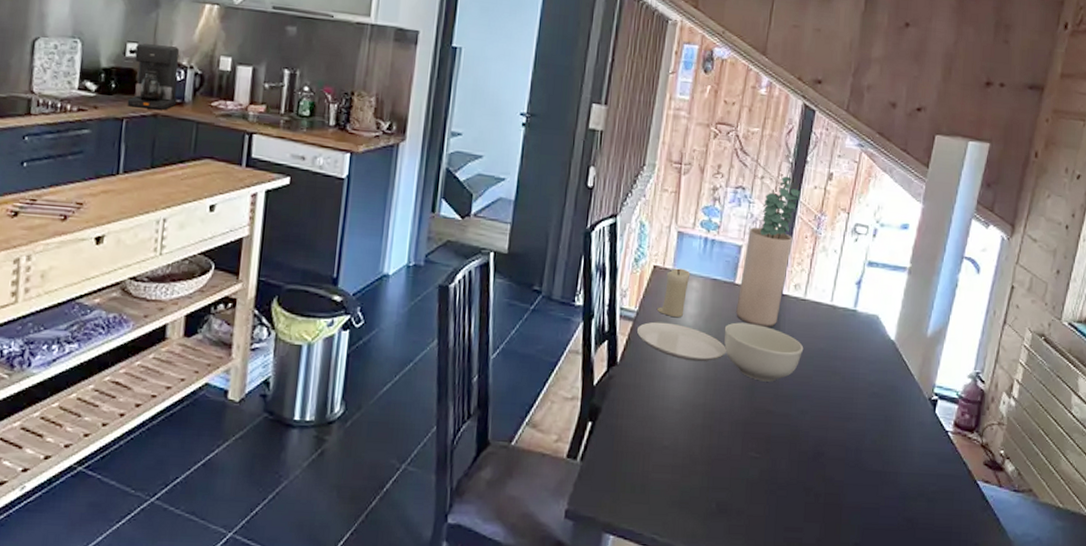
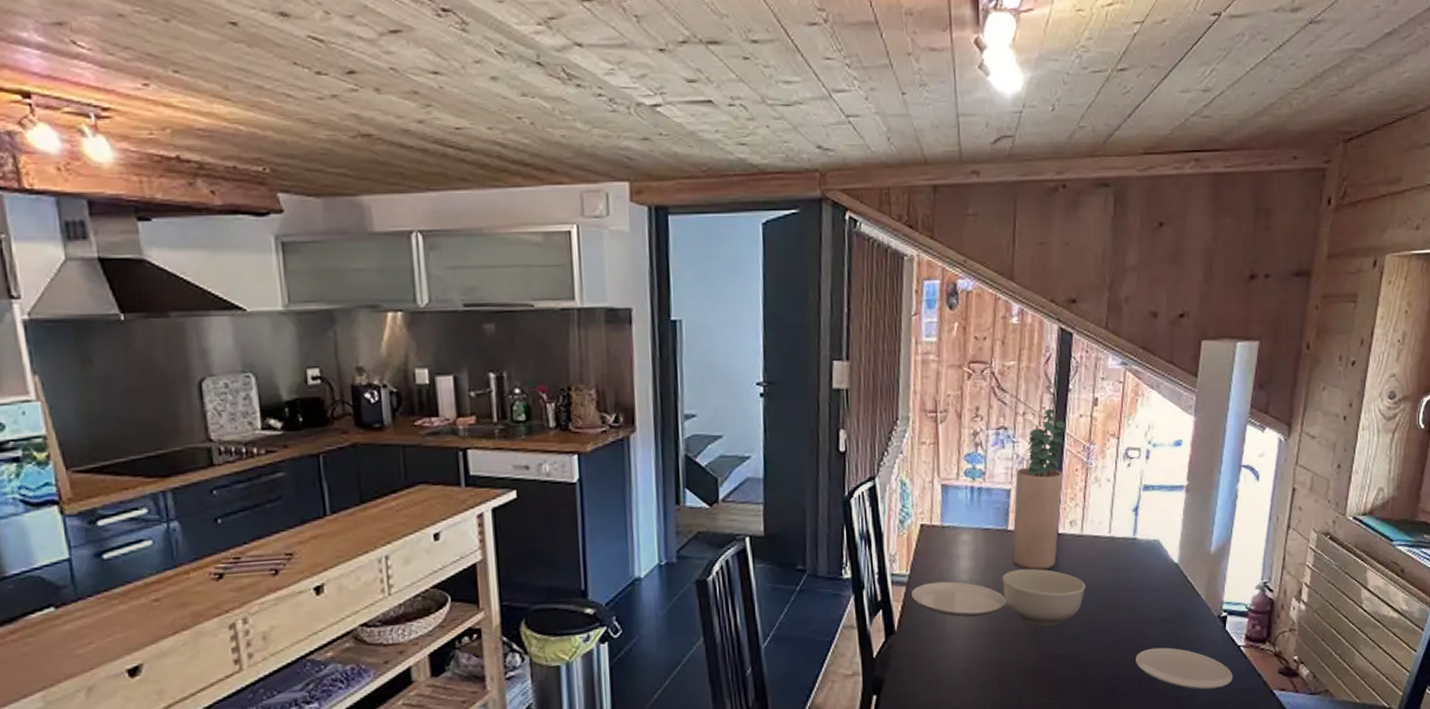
coffee maker: present [127,43,179,110] -> none [318,366,376,440]
candle: present [657,268,691,318] -> none [930,523,960,576]
plate: none [844,419,939,470] -> present [1136,647,1233,690]

